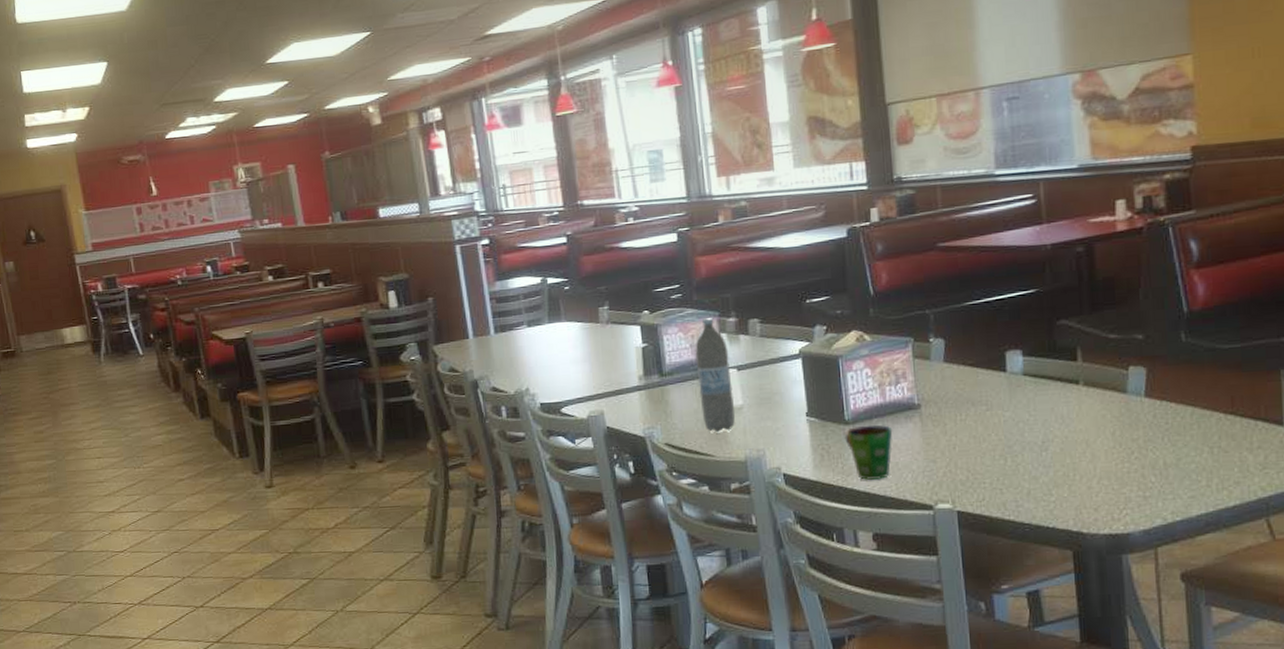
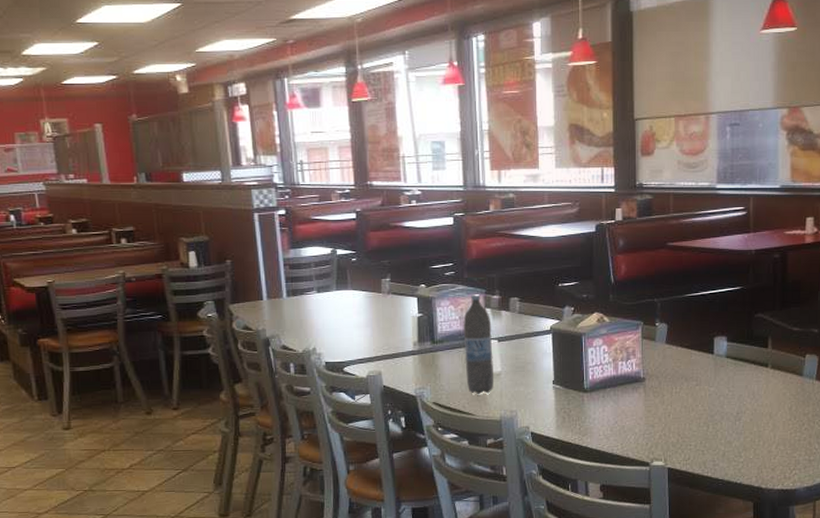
cup: present [844,424,893,480] -> none [583,393,622,440]

